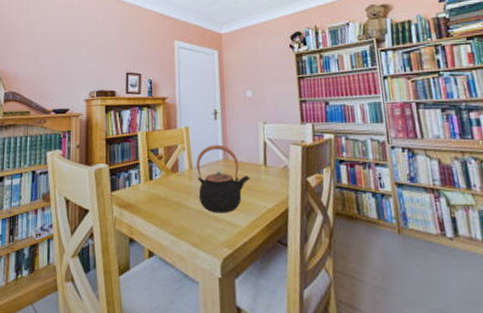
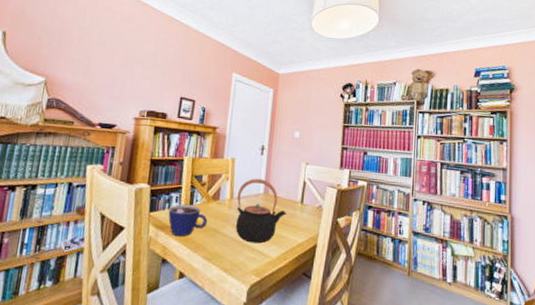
cup: none [129,179,170,214] -> present [168,204,208,237]

